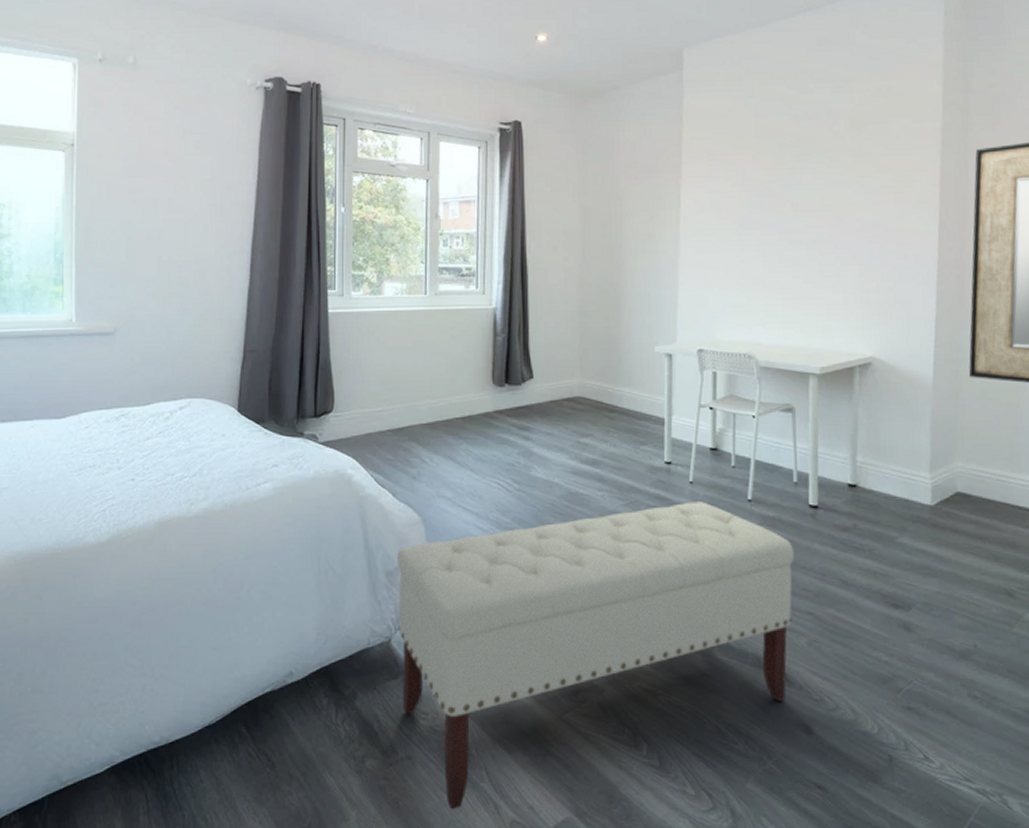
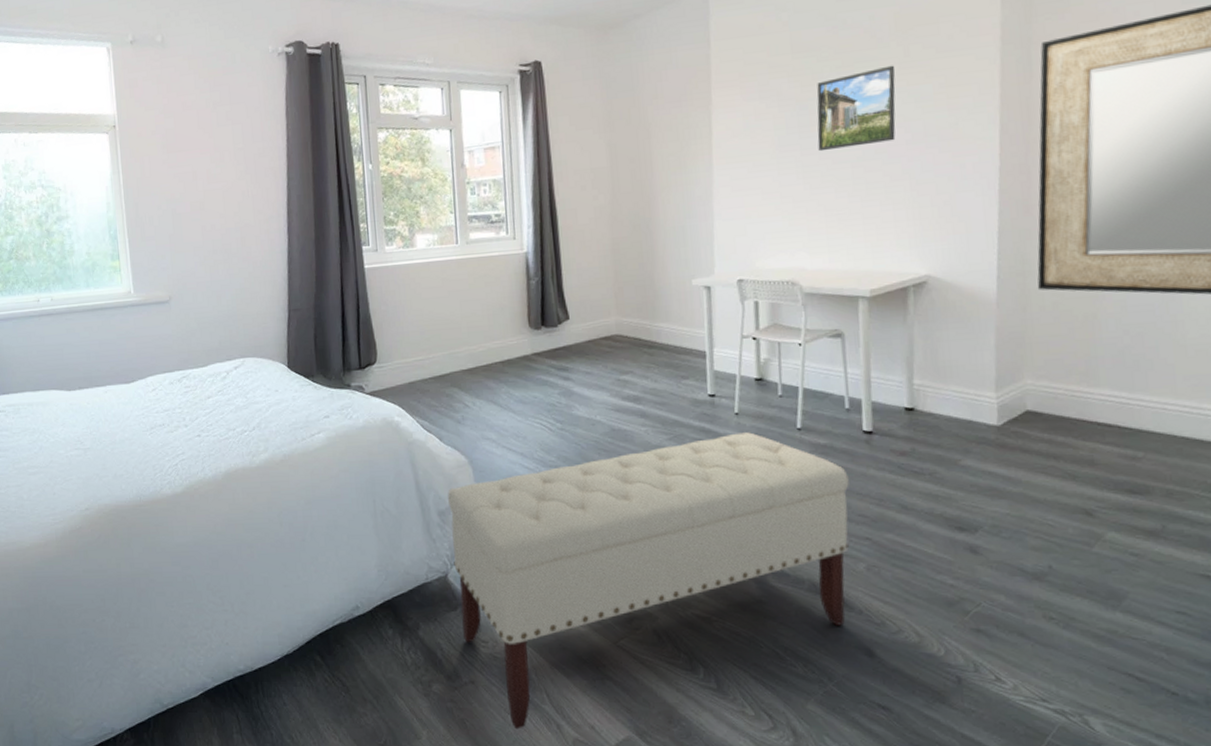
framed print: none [777,157,849,232] -> present [817,65,896,152]

